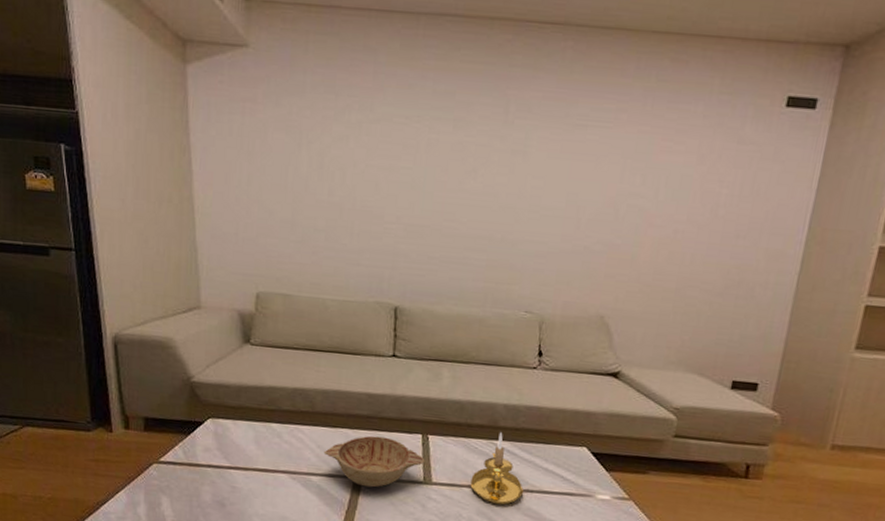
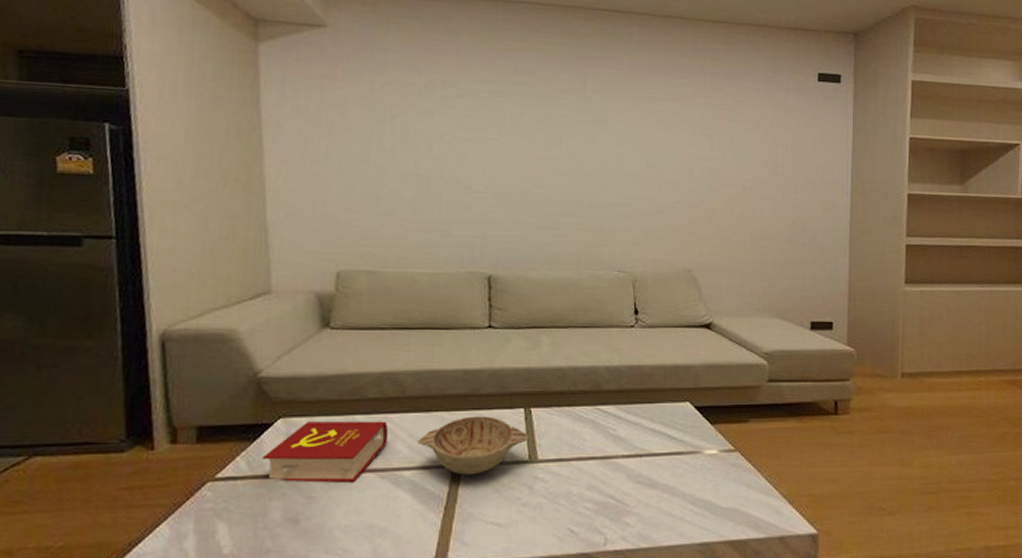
book: none [195,424,300,480] -> present [262,421,389,483]
candle holder: present [470,432,523,506] -> none [578,396,632,476]

